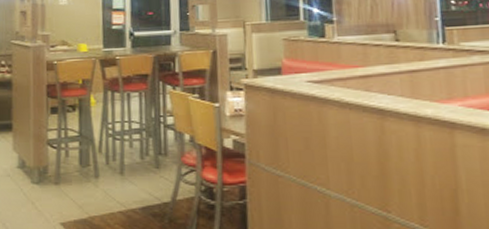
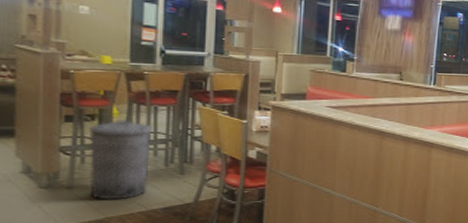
trash can: none [71,108,127,197] -> present [88,119,152,200]

